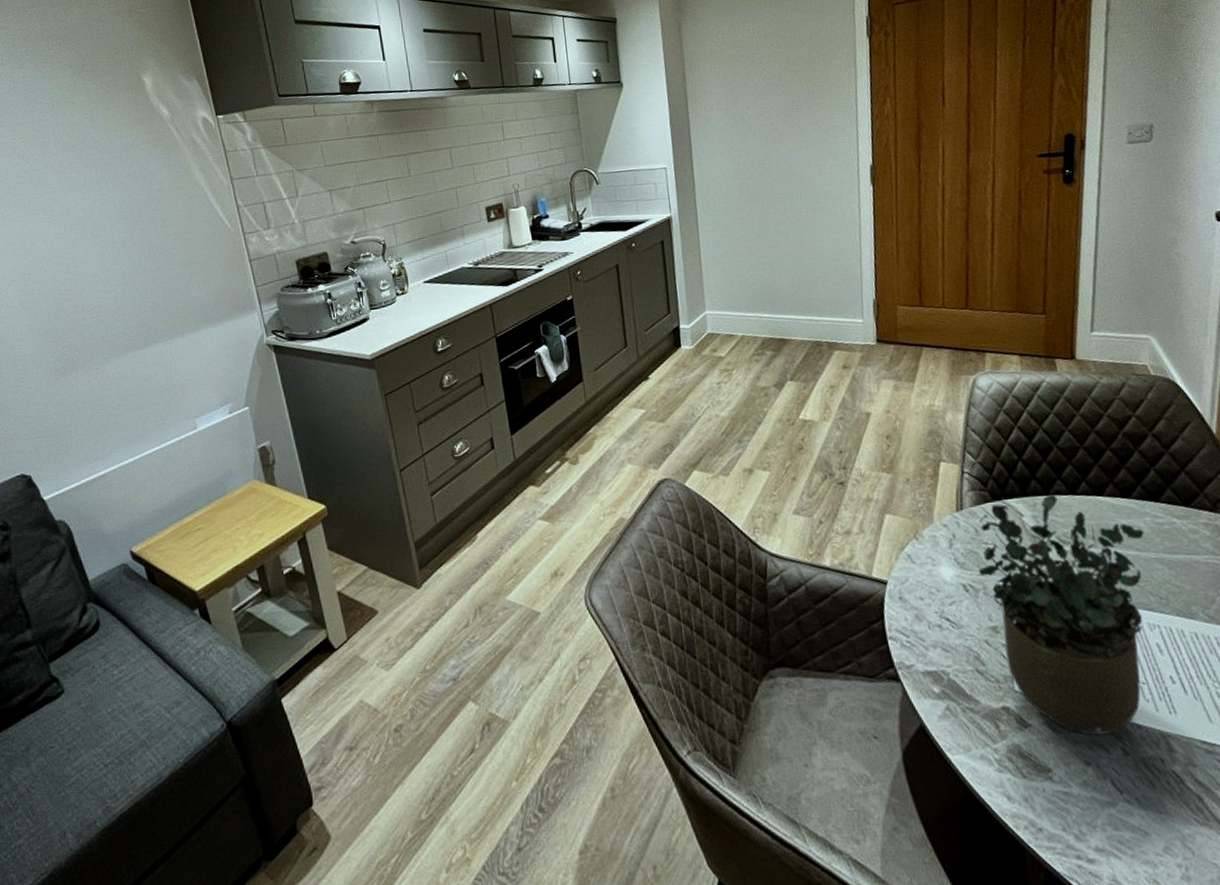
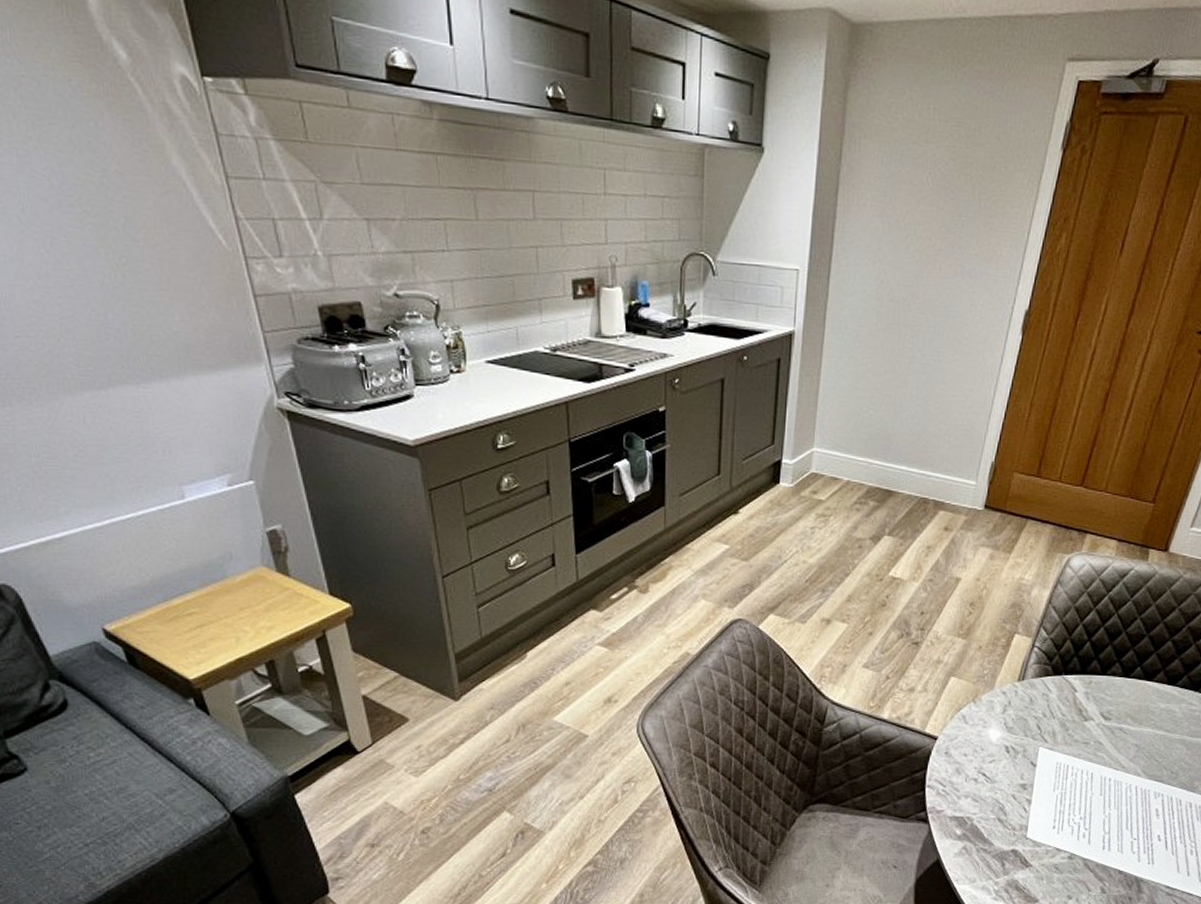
potted plant: present [977,494,1144,736] -> none [1022,674,1177,877]

